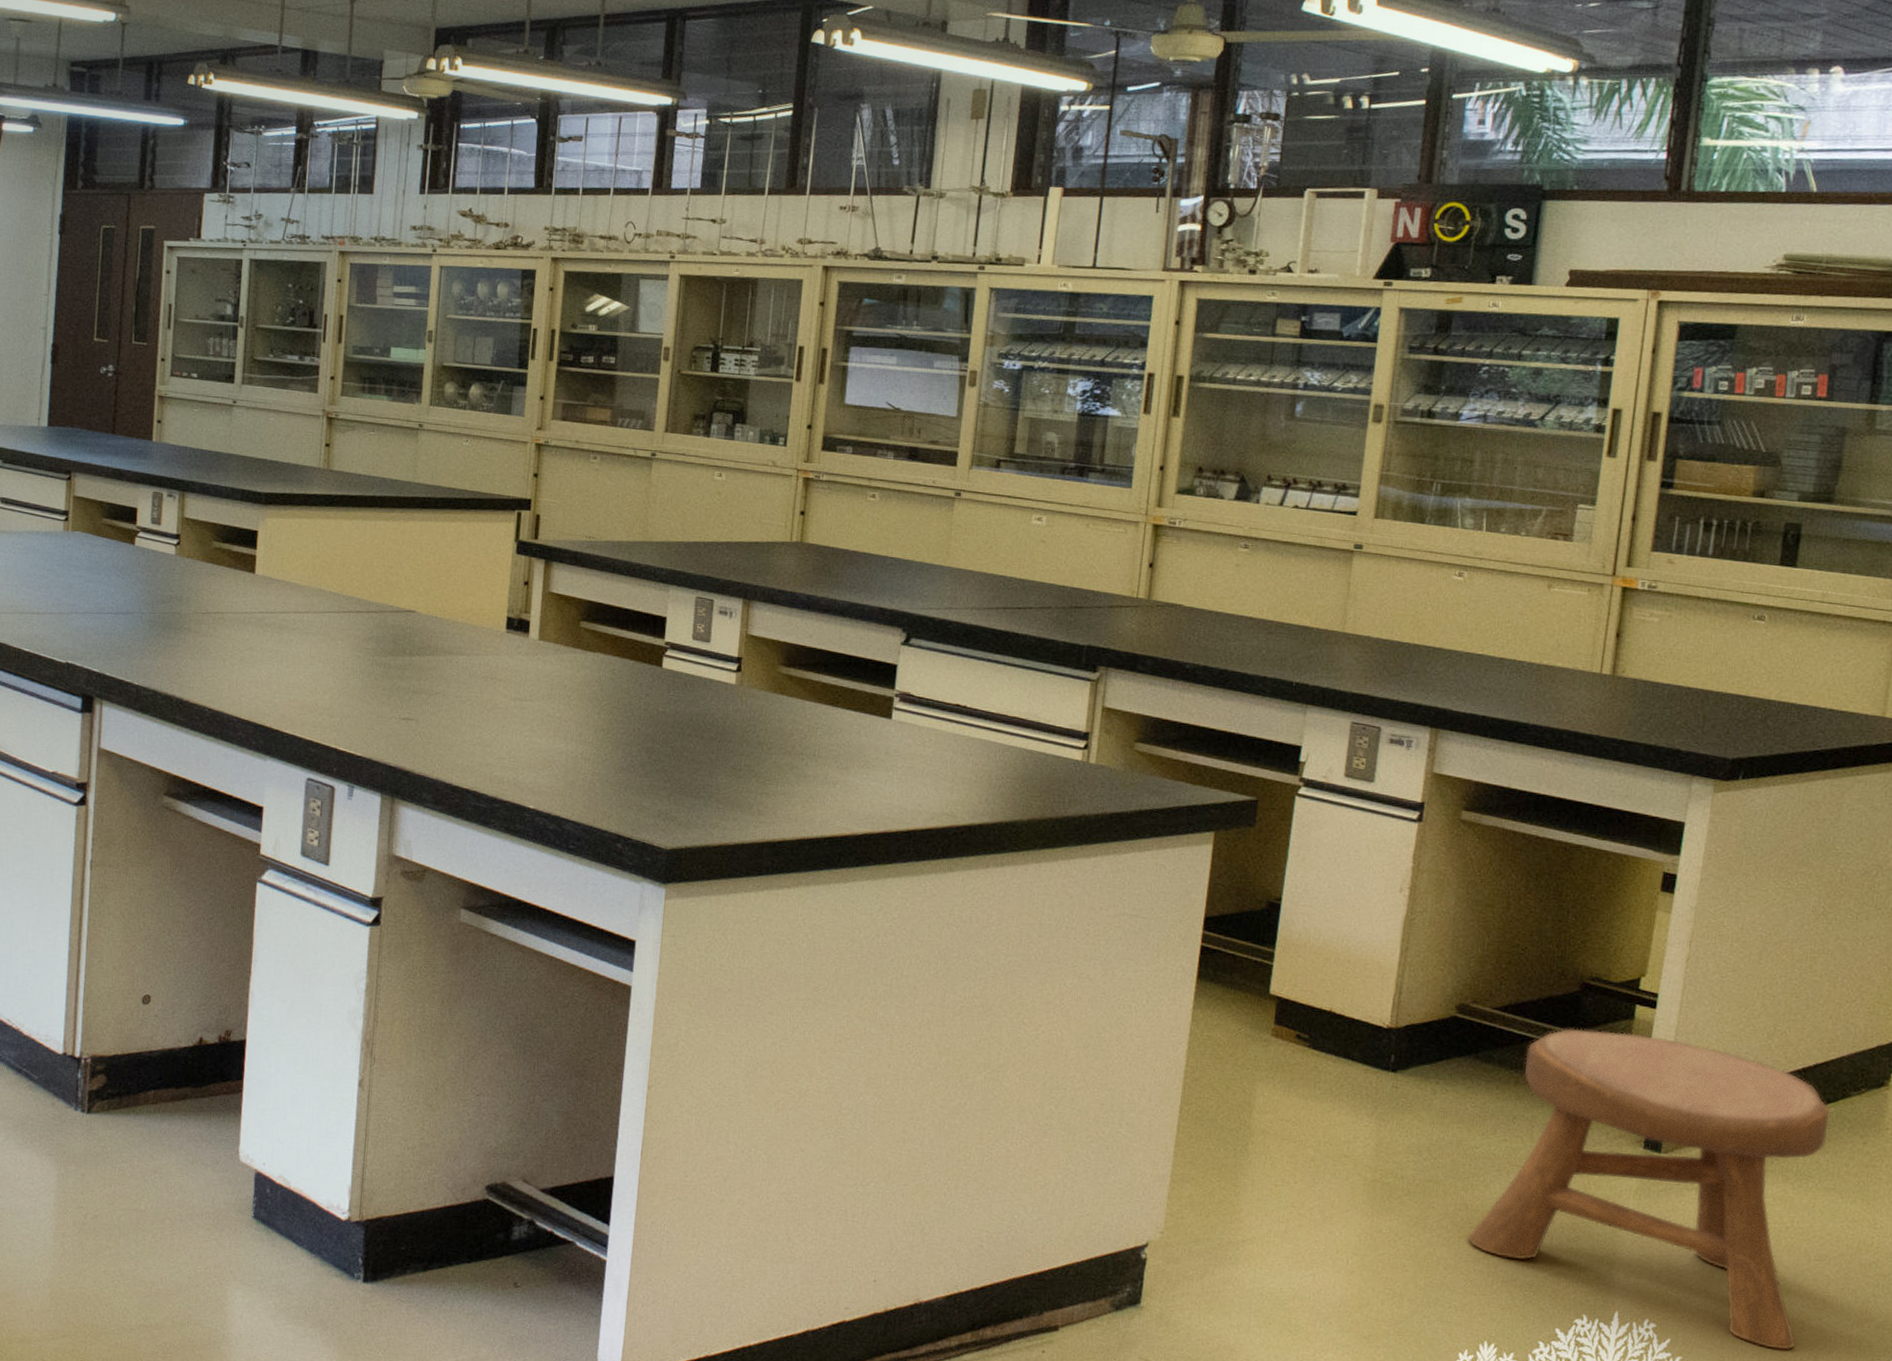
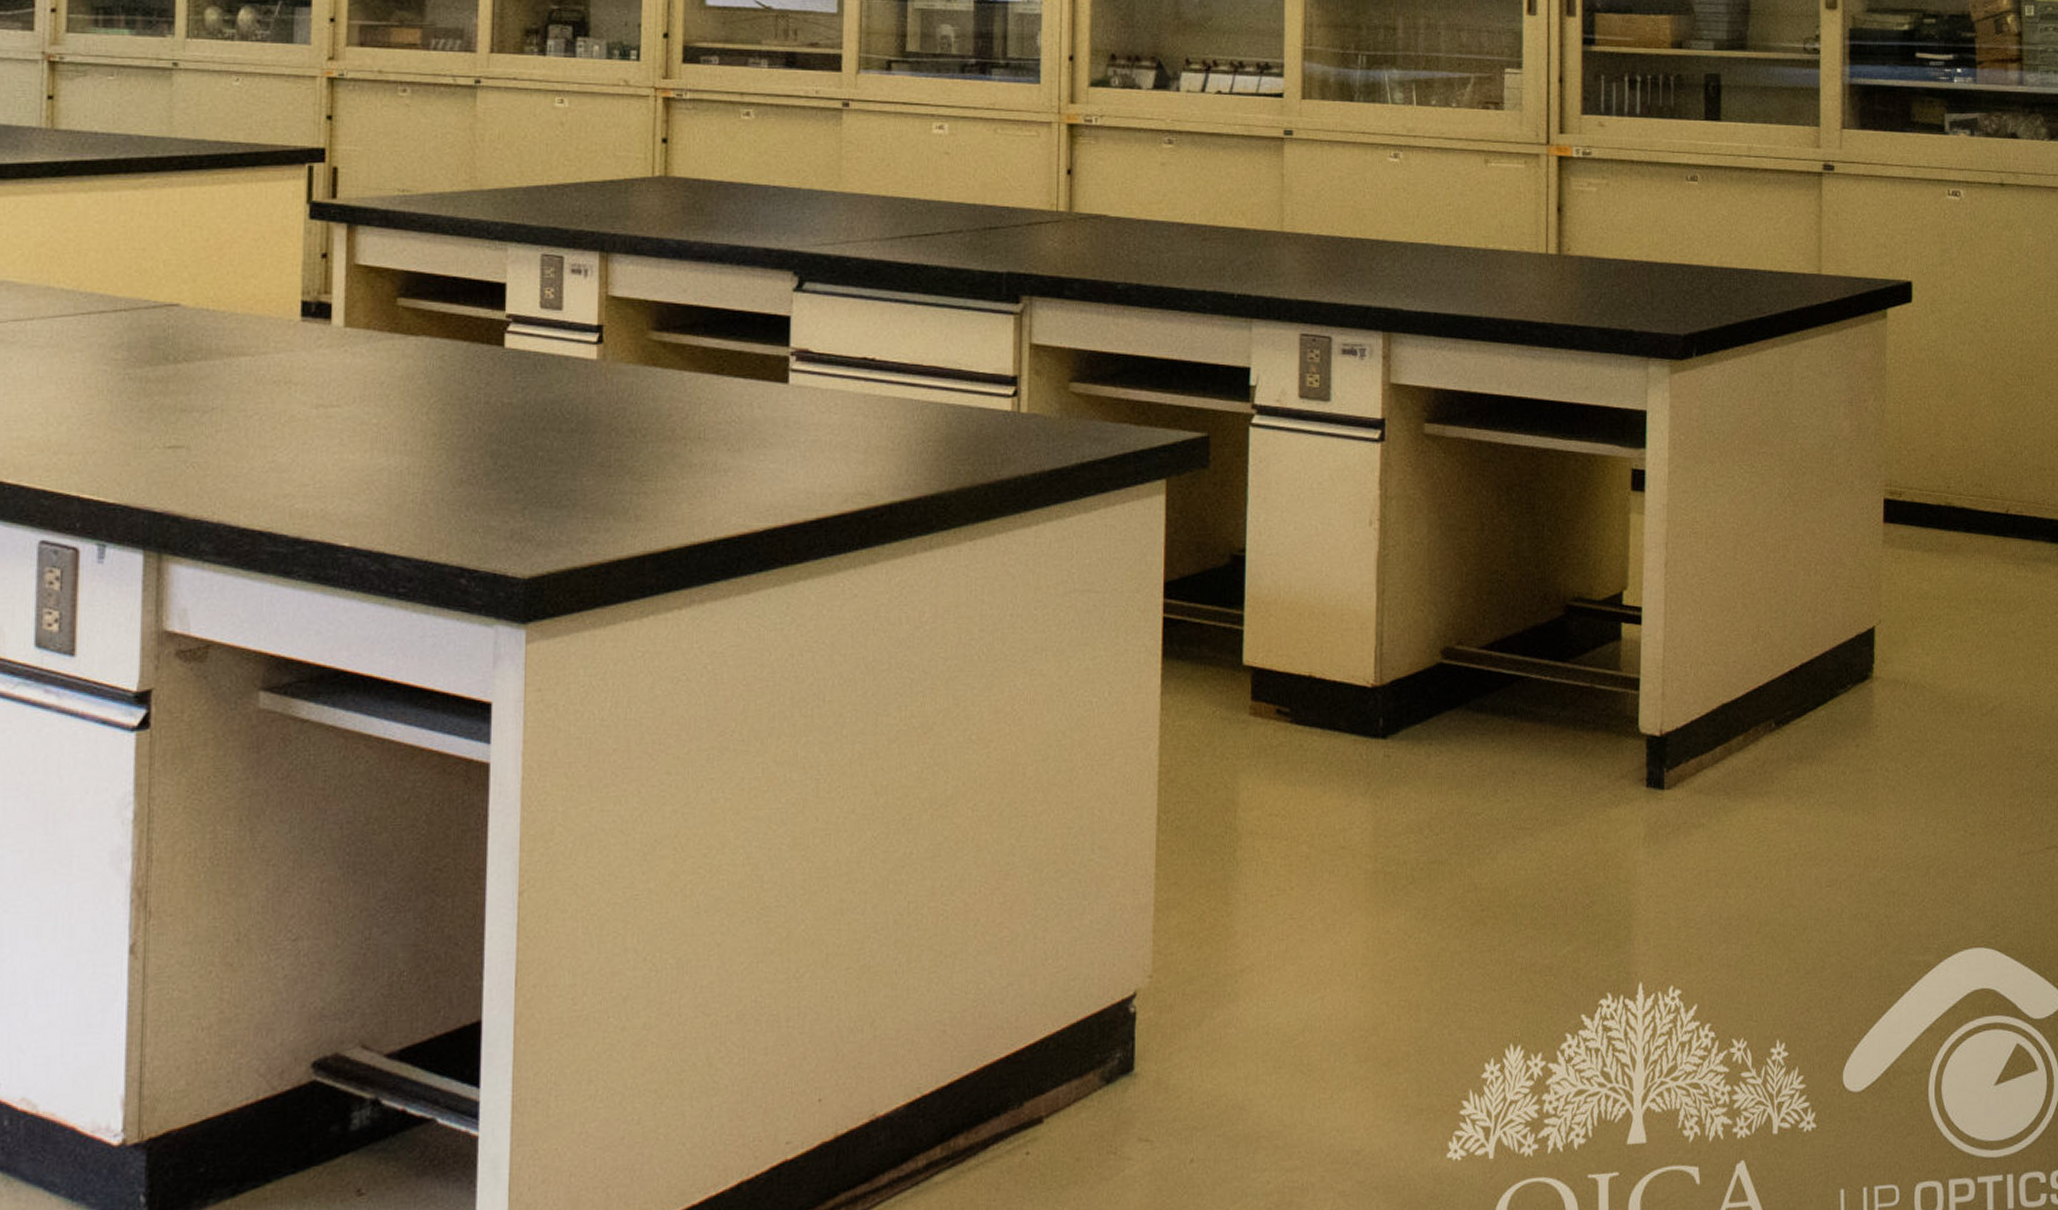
stool: present [1467,1028,1830,1351] -> none [1480,656,1822,997]

